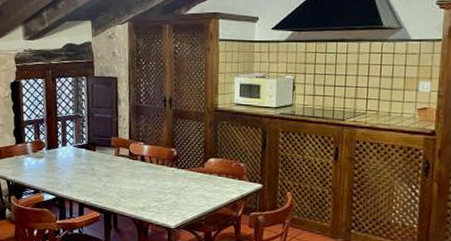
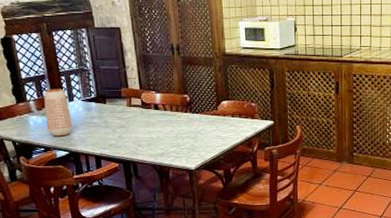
vase: none [39,132,62,180] -> present [44,88,72,137]

